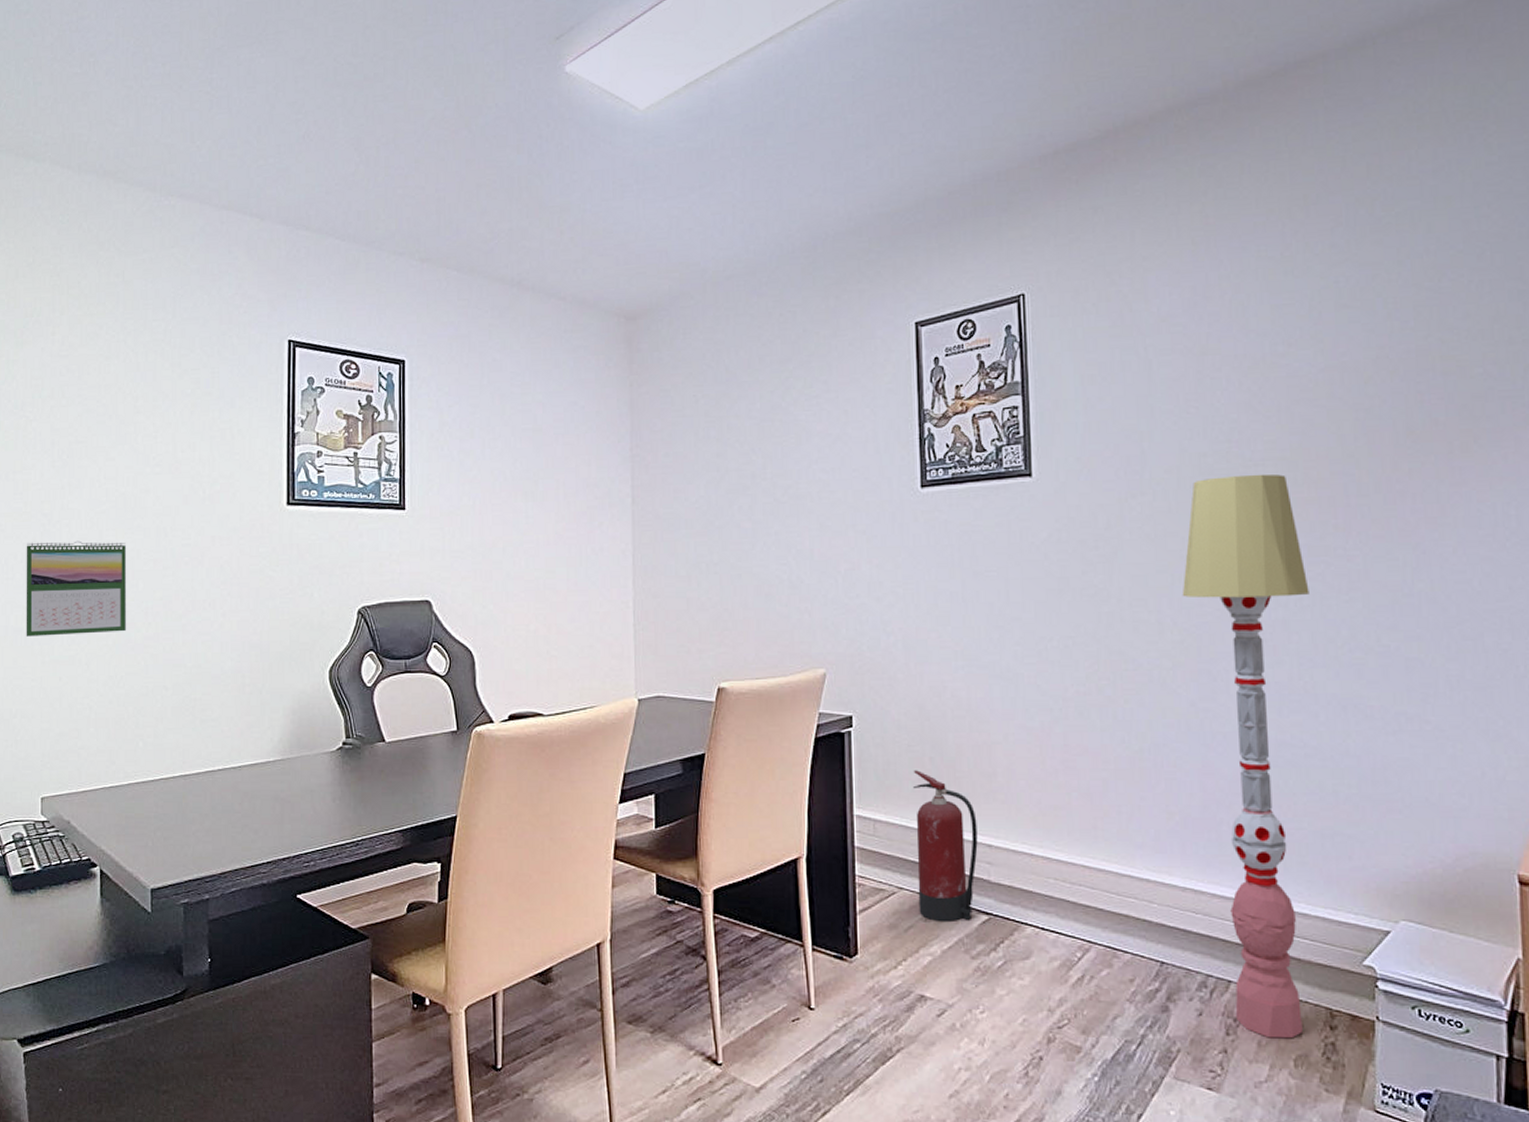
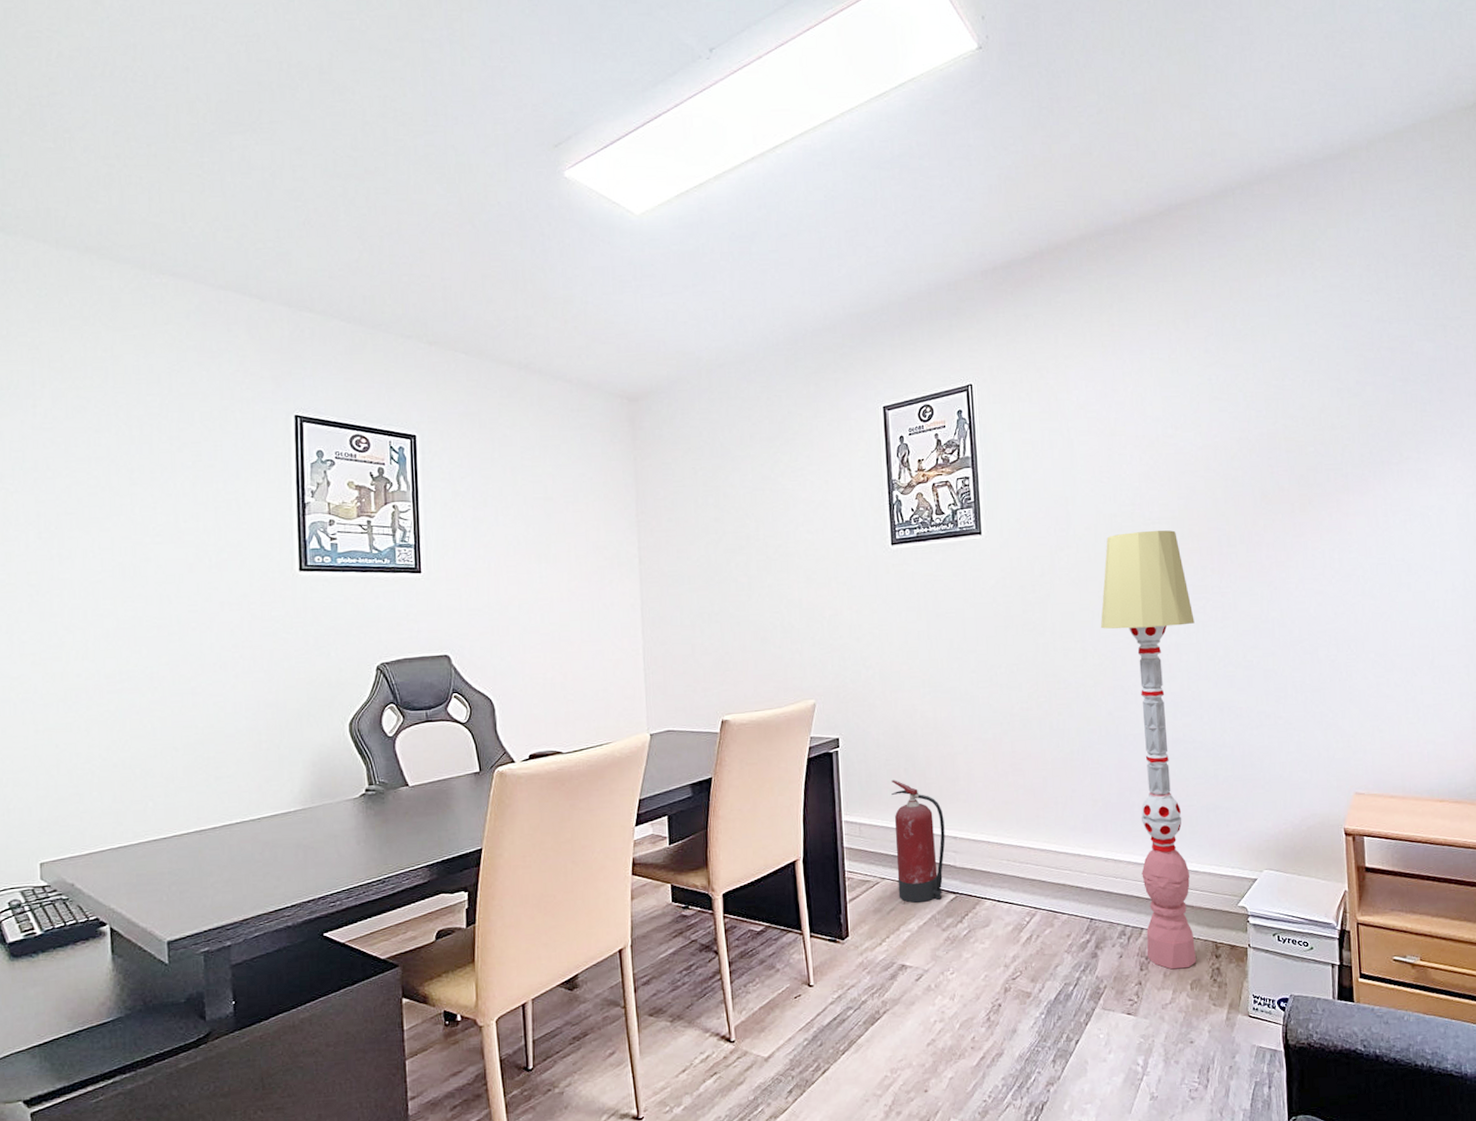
calendar: present [26,540,126,637] -> none [11,610,129,706]

